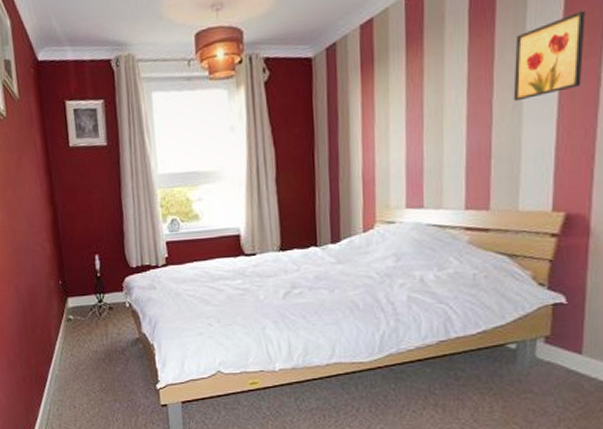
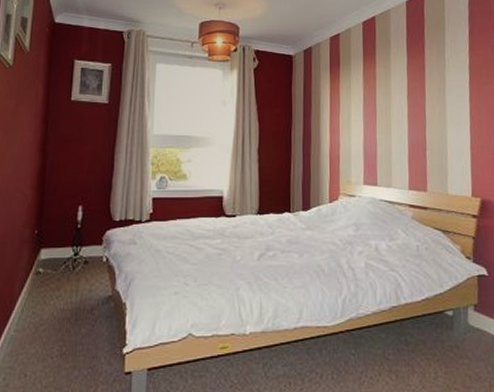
wall art: present [513,10,586,102] -> none [439,52,484,109]

